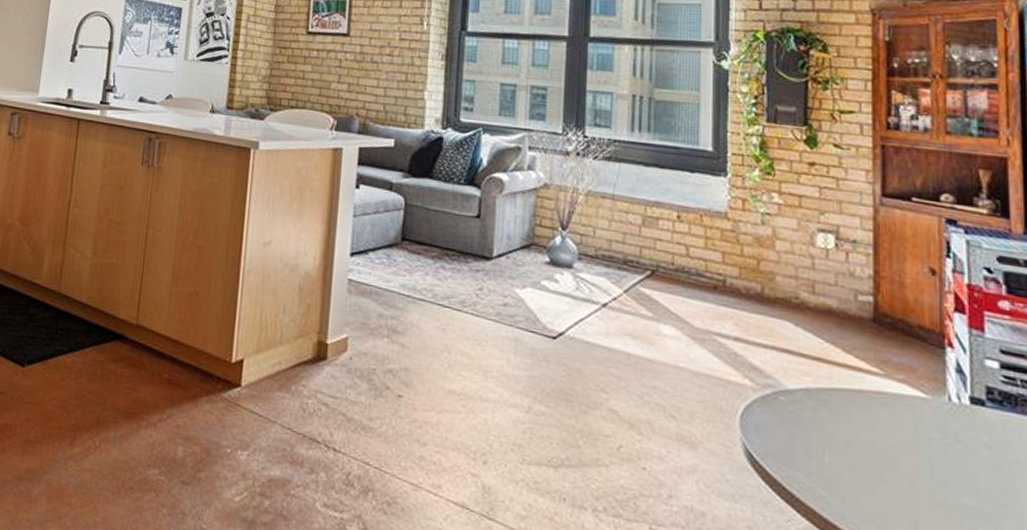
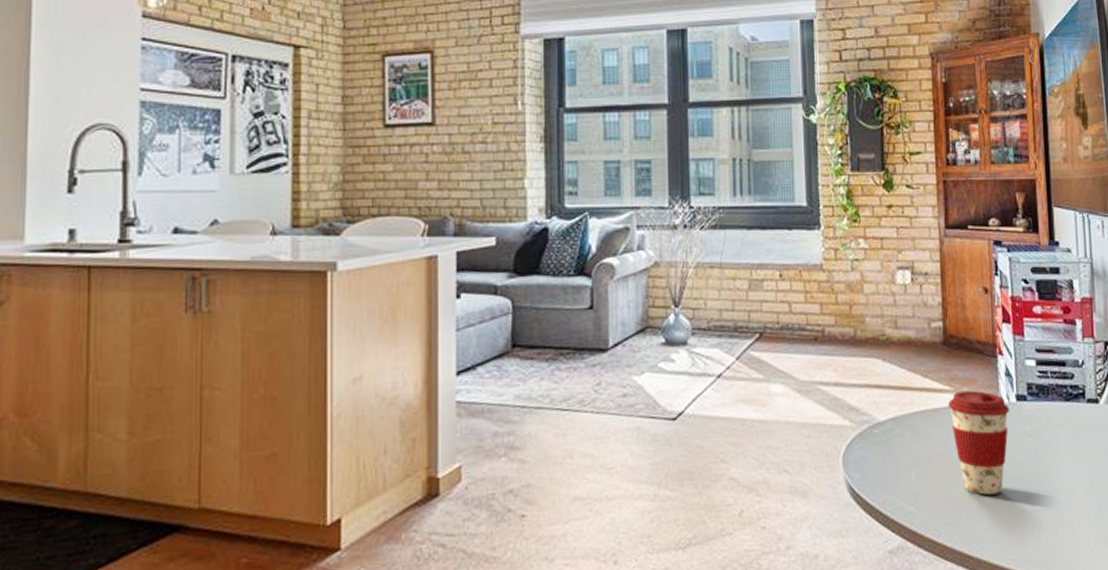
coffee cup: none [875,376,961,505] -> present [947,390,1010,495]

